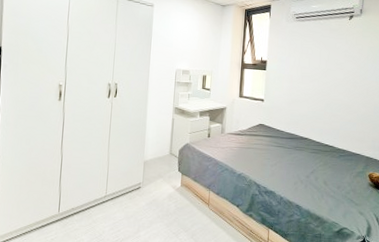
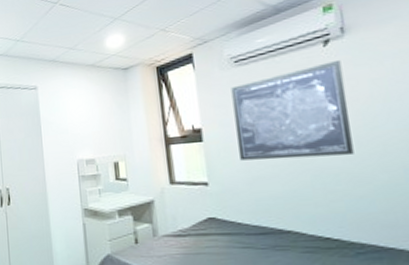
wall art: none [287,30,356,93] -> present [231,59,354,161]

